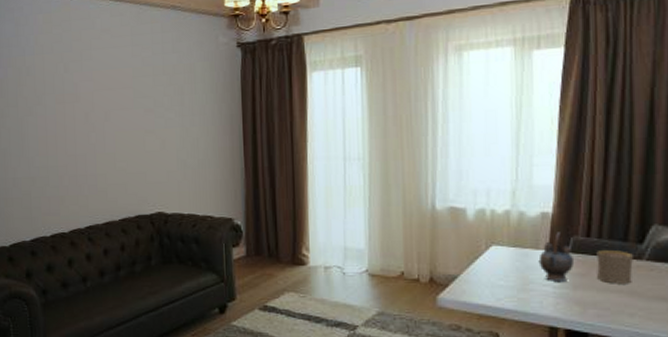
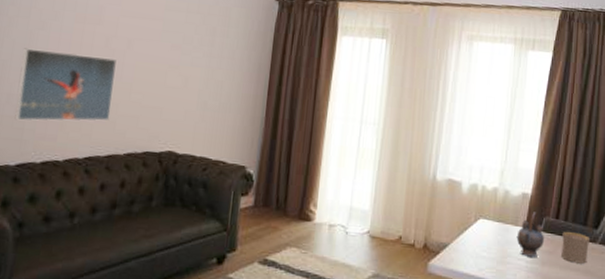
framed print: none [18,132,101,201] -> present [14,48,117,121]

